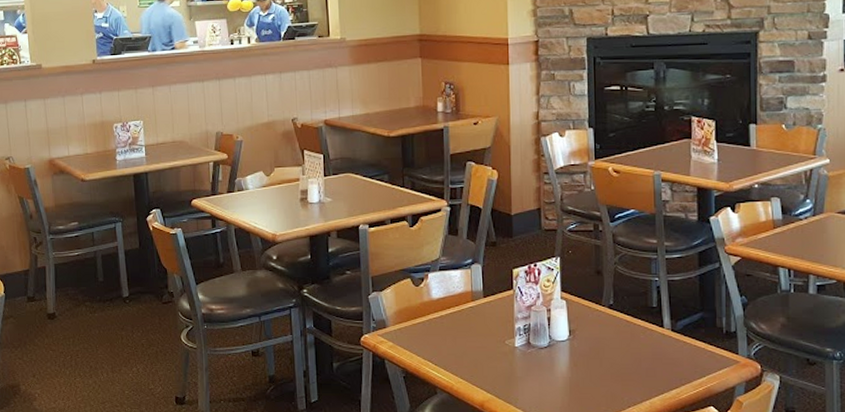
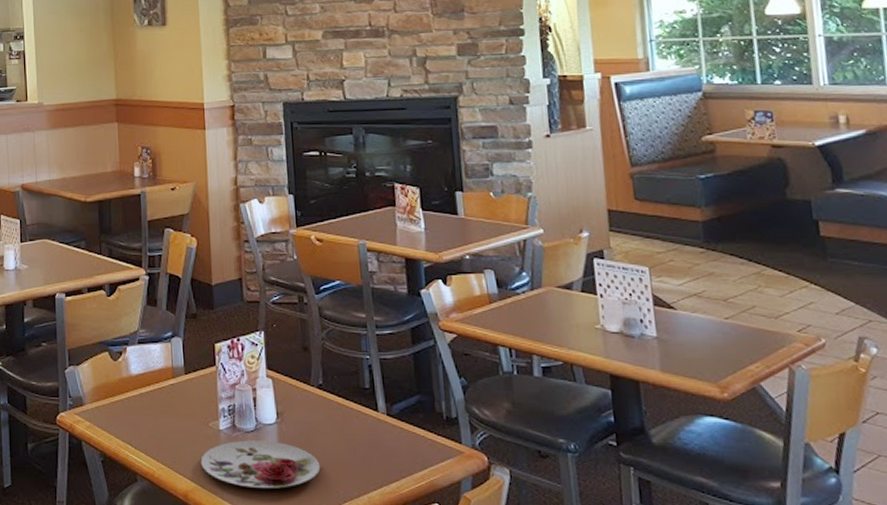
plate: none [496,355,608,398] -> present [200,440,321,489]

